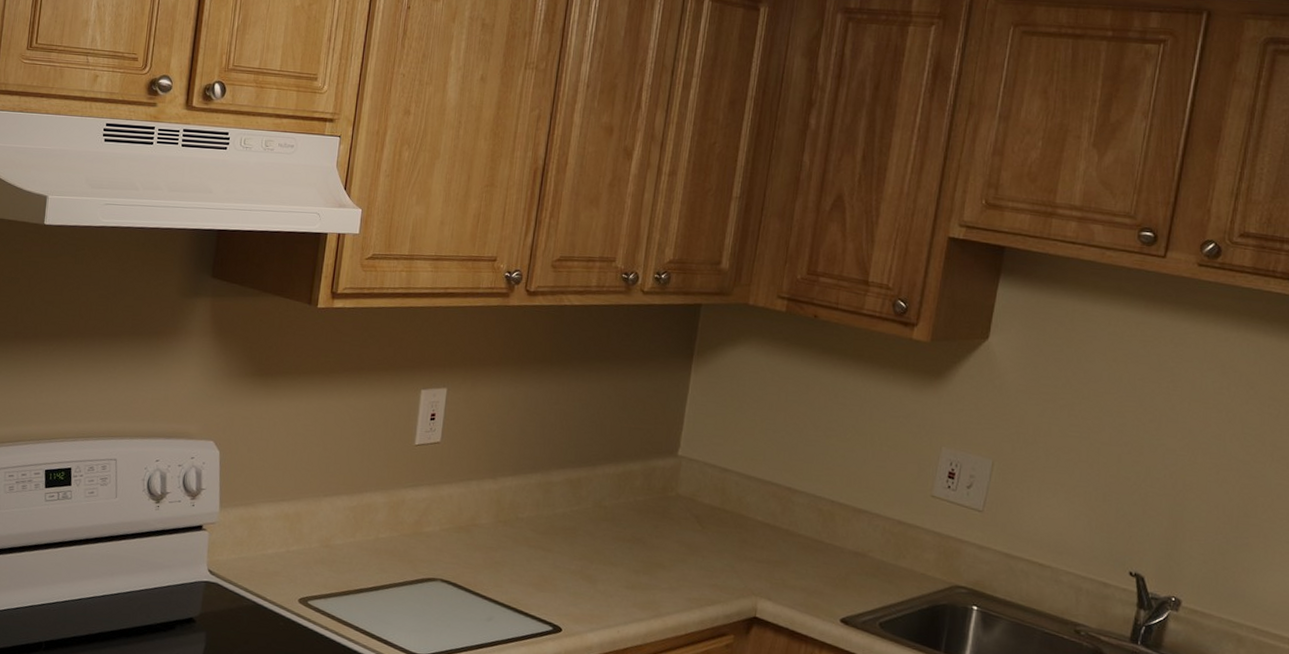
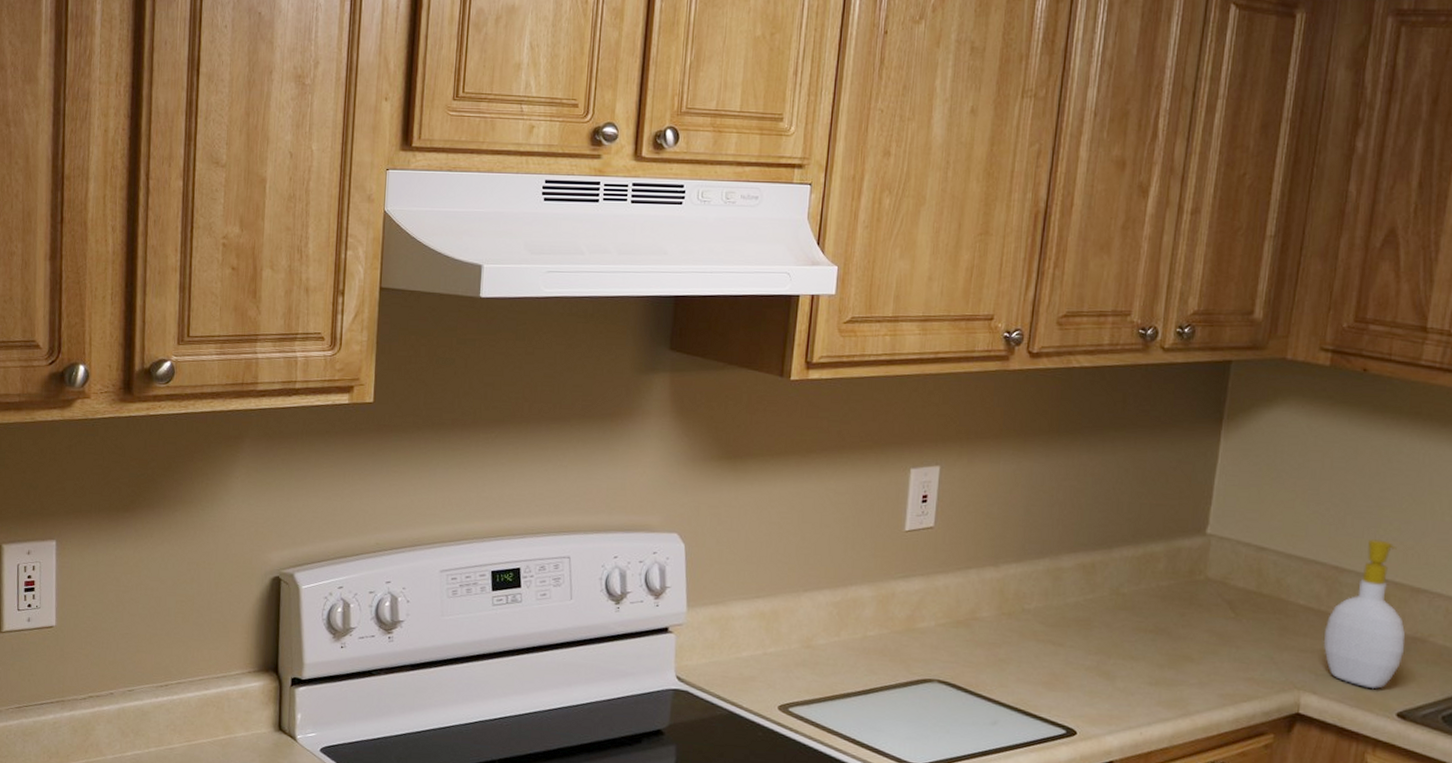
soap bottle: none [777,465,848,598] -> present [1323,539,1405,690]

